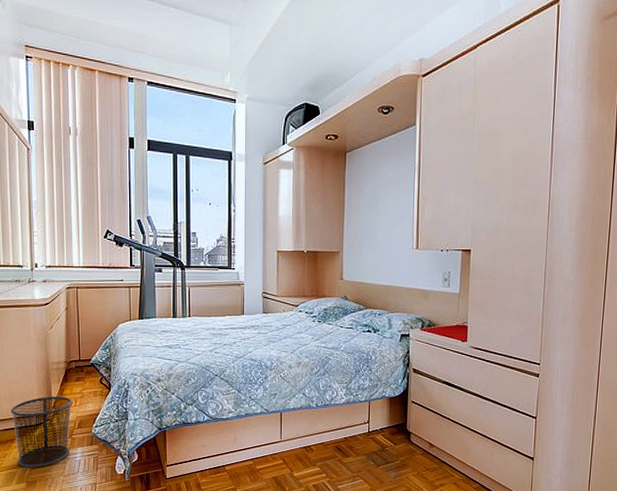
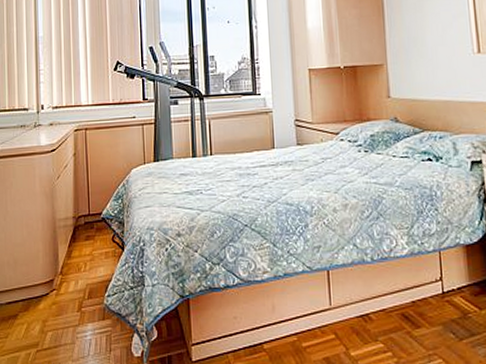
waste bin: present [11,396,72,468] -> none [14,260,82,351]

